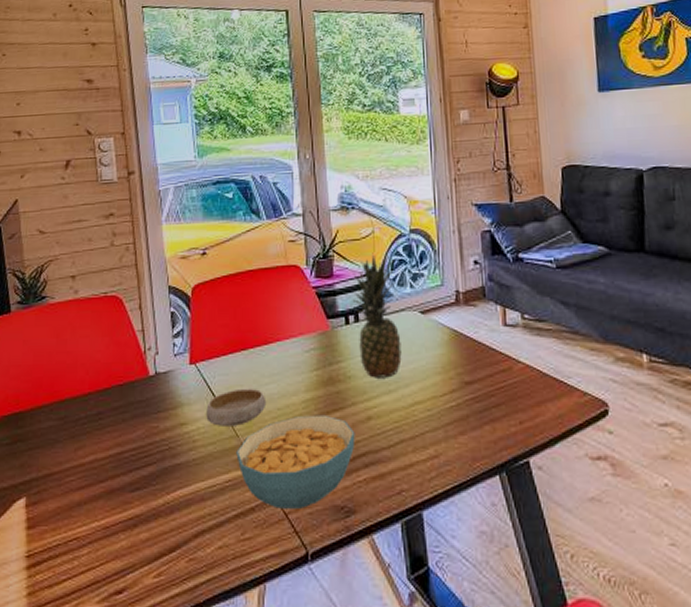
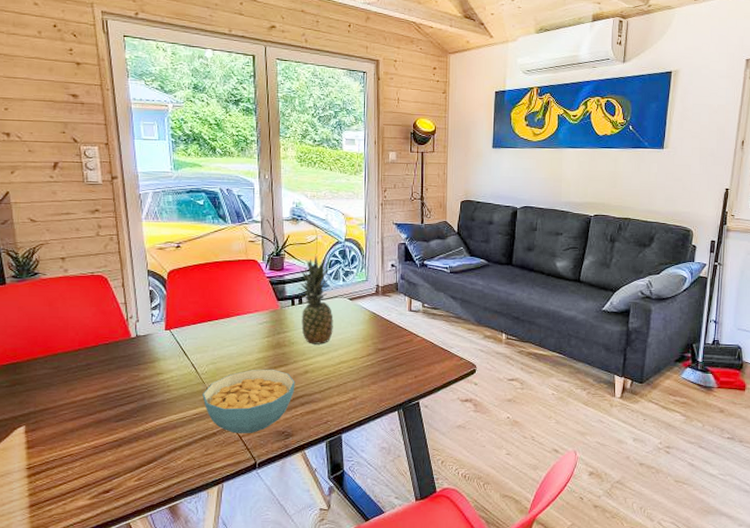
bowl: present [206,388,267,426] -> none [179,349,228,376]

